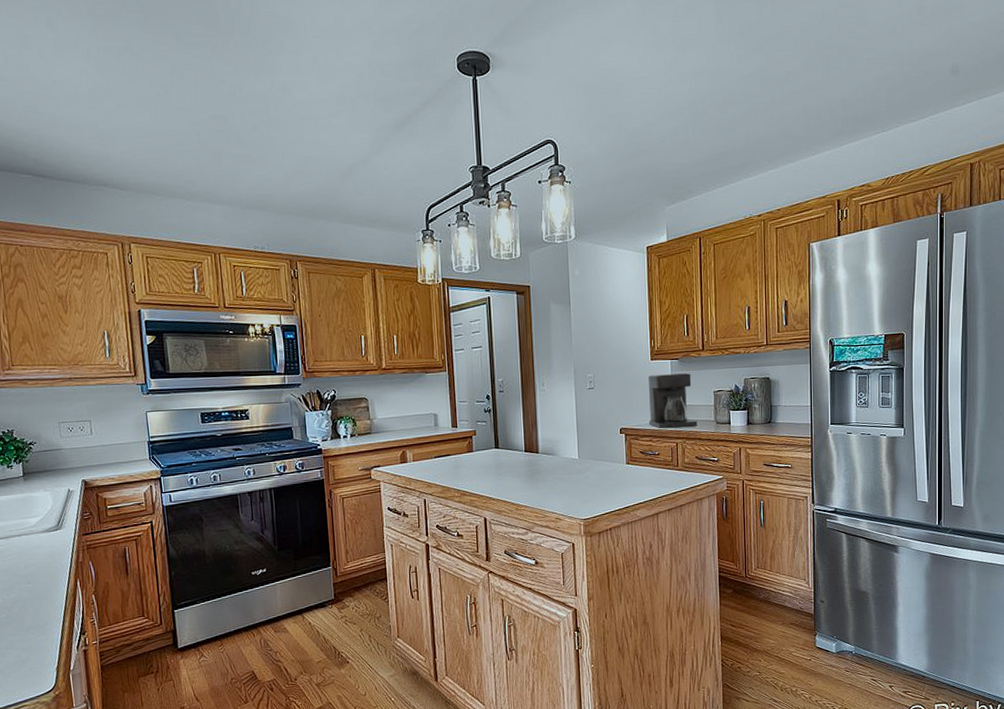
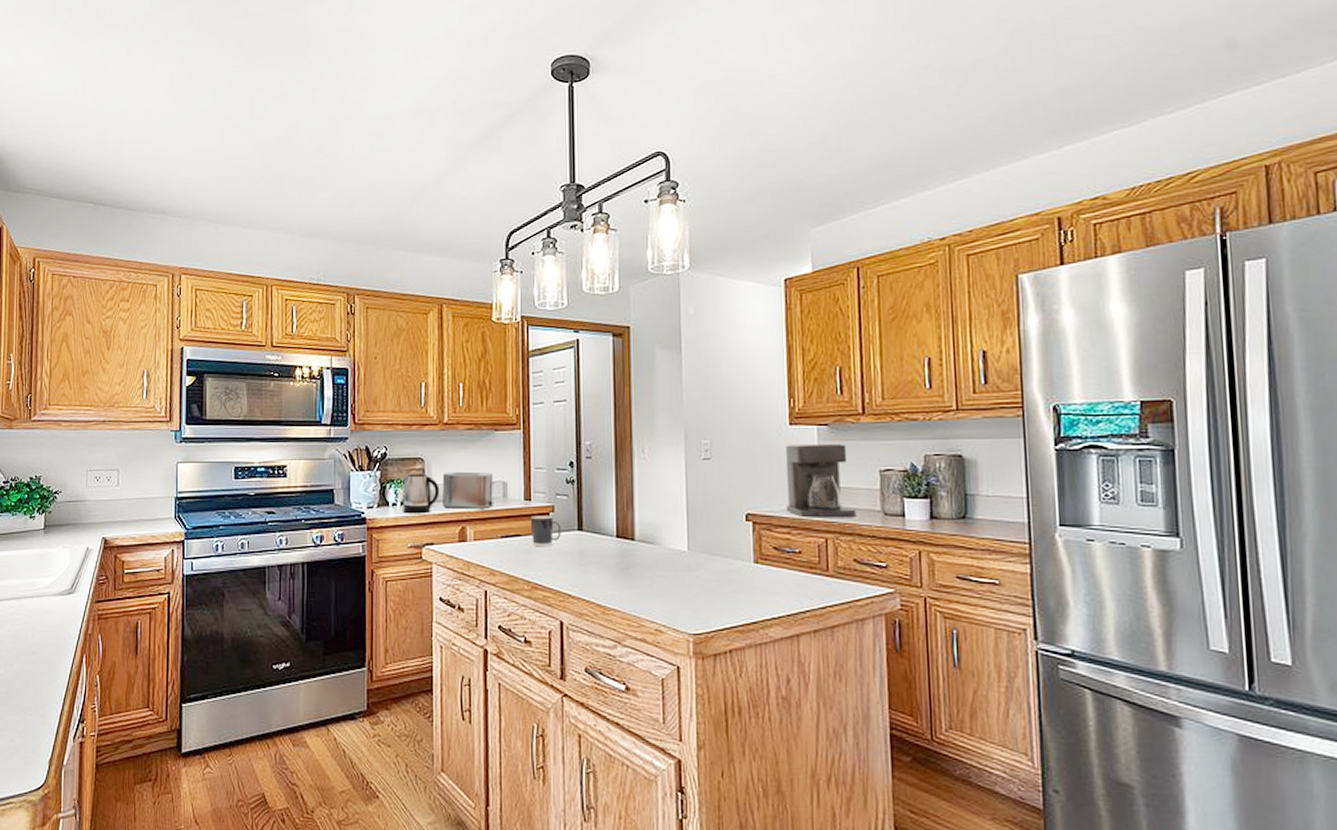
kettle: none [351,409,383,444] -> present [403,472,440,514]
toaster: none [384,407,428,438] -> present [442,471,496,510]
mug: none [457,438,482,463] -> present [530,515,562,547]

